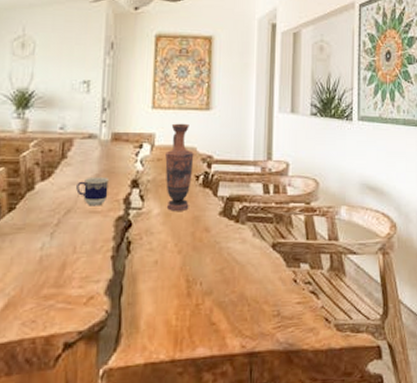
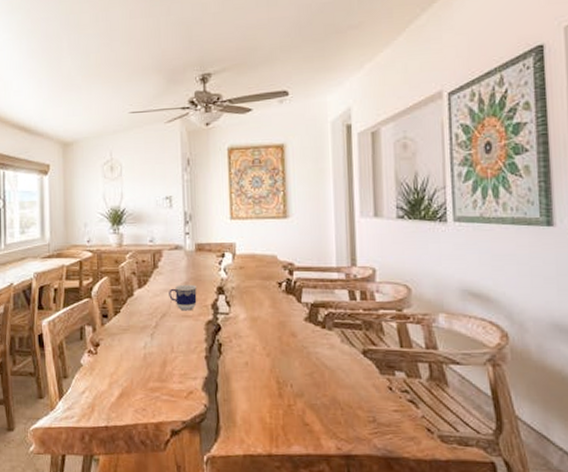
vase: present [165,123,194,211] -> none [247,232,275,316]

